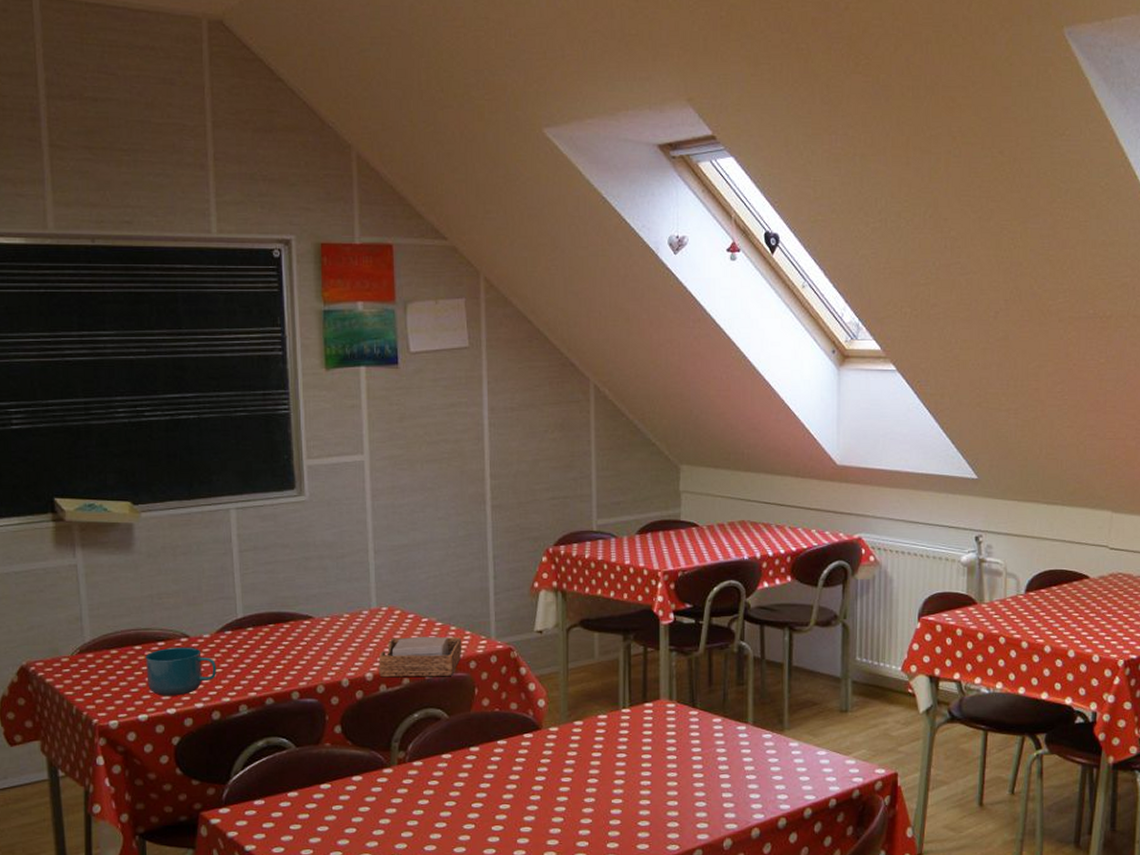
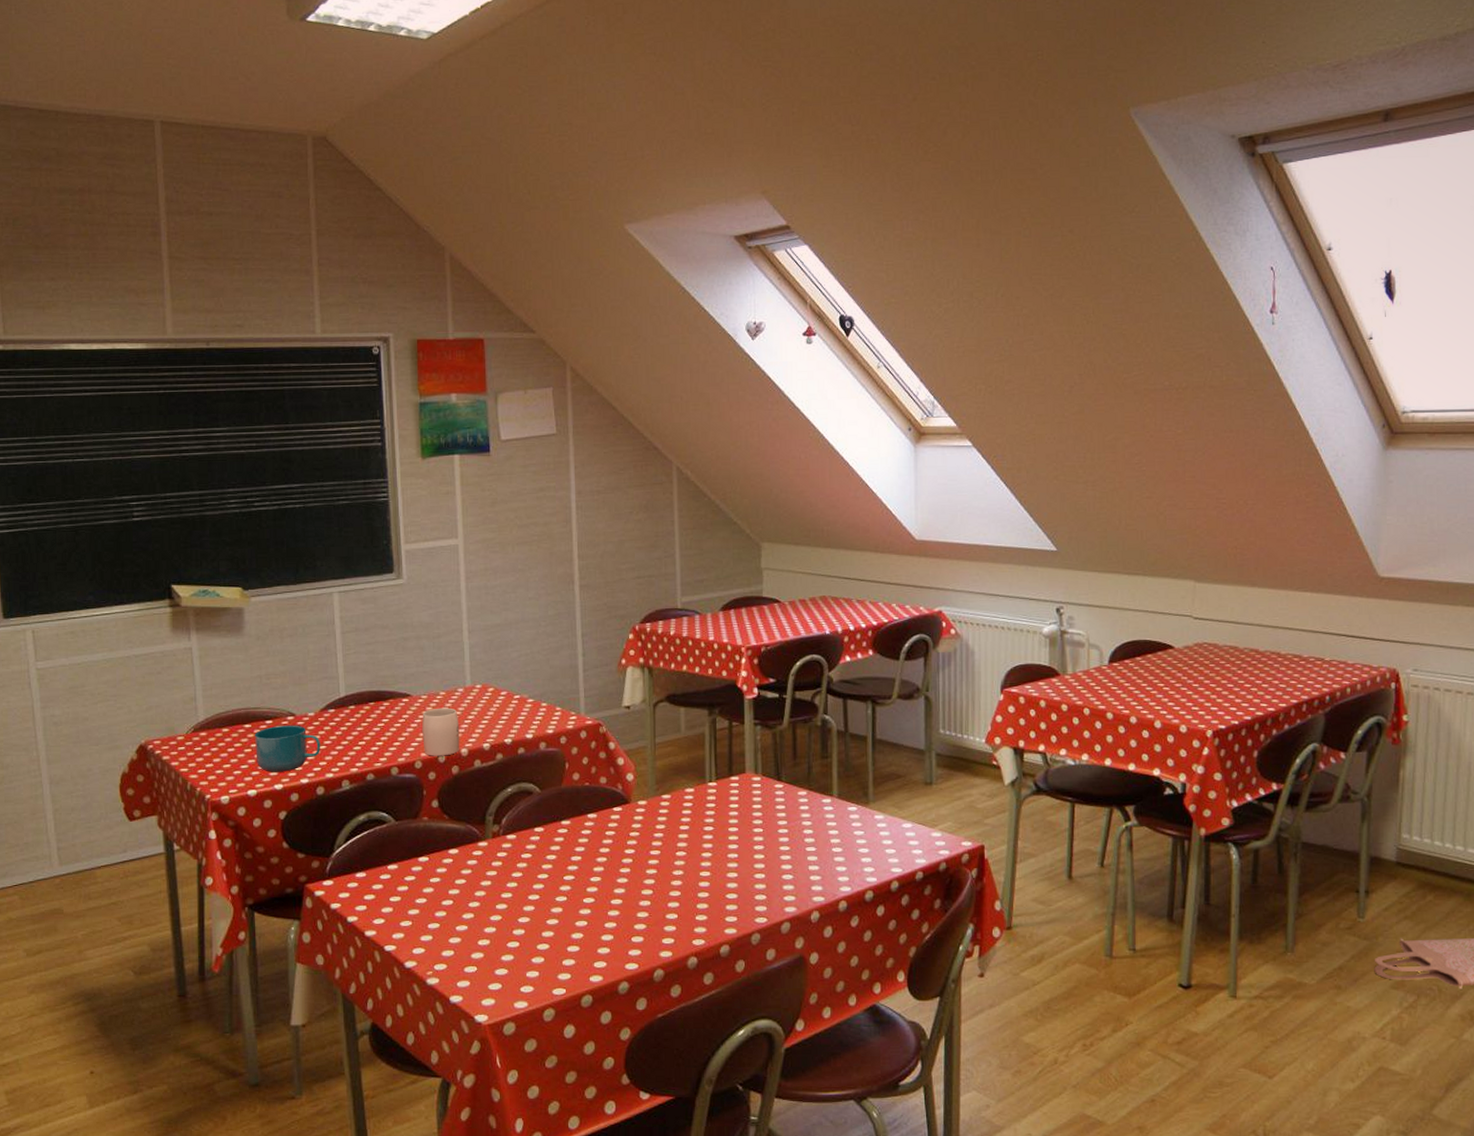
mug: none [325,630,365,681] -> present [422,707,460,756]
napkin holder: present [379,636,462,678] -> none [473,712,553,753]

